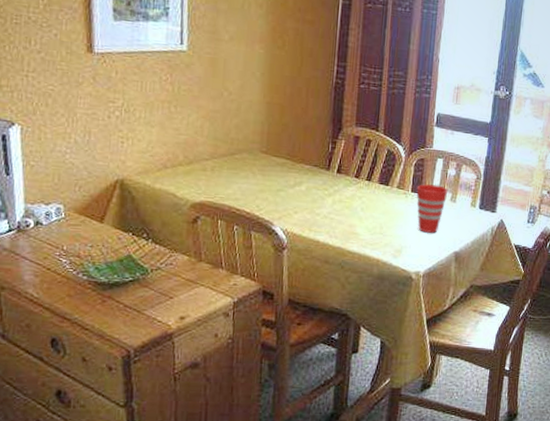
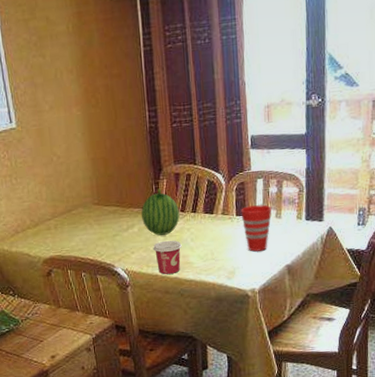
fruit: none [312,148,354,199] -> present [141,188,180,236]
cup: none [318,205,351,243] -> present [152,240,182,274]

